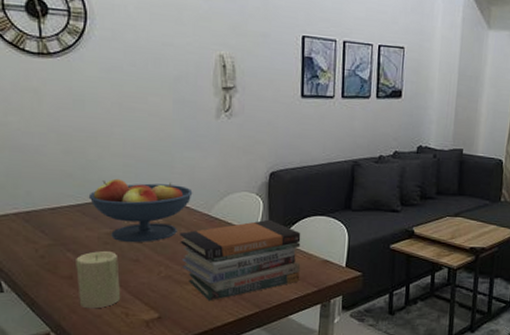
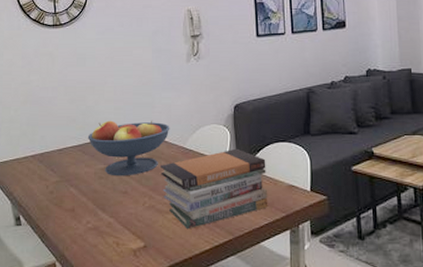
candle: present [76,251,121,309] -> none [77,185,113,239]

